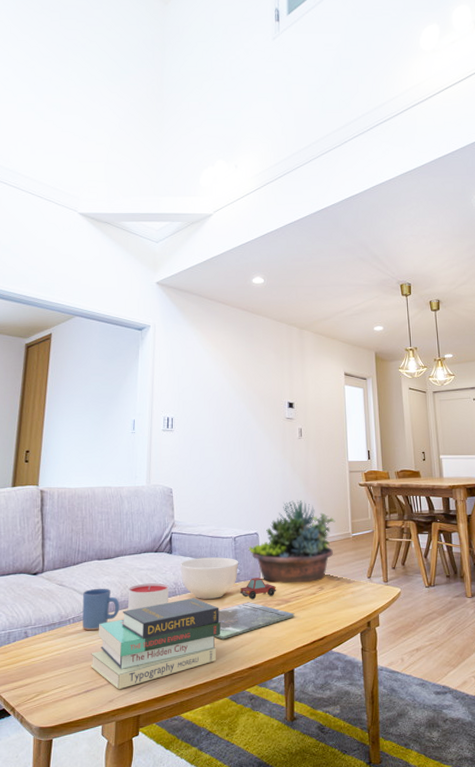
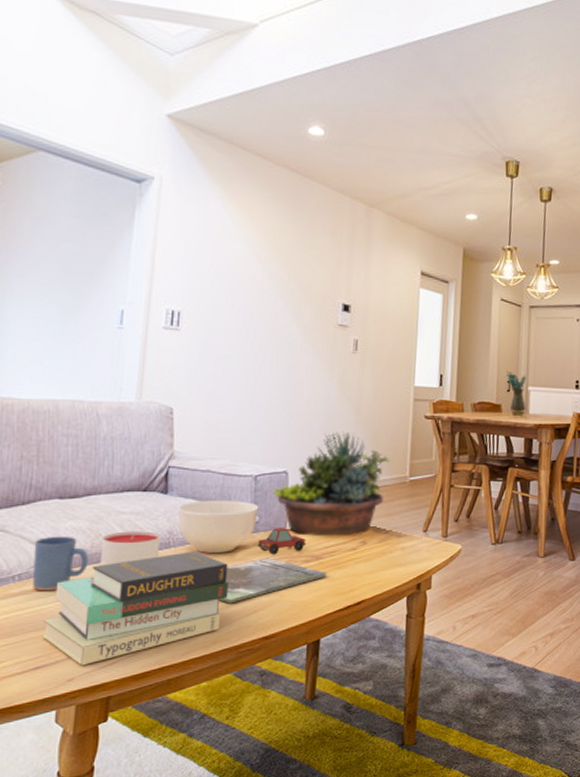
vase: none [421,443,440,481] -> present [506,370,527,417]

